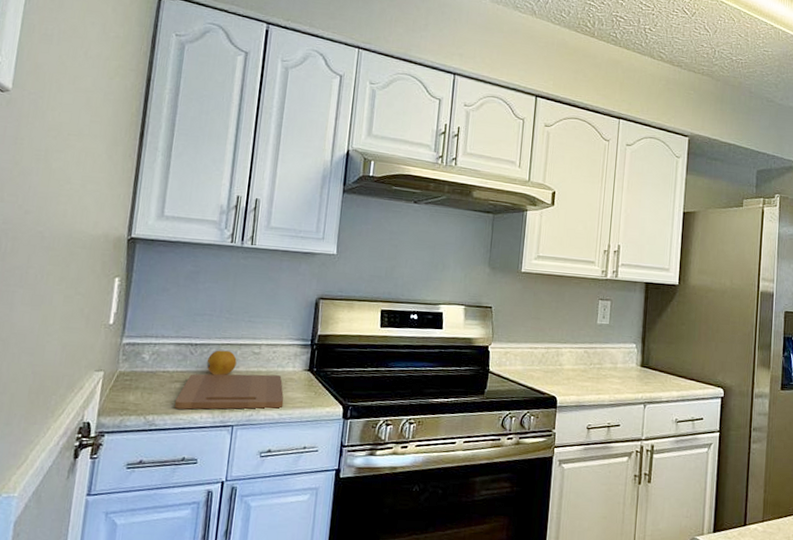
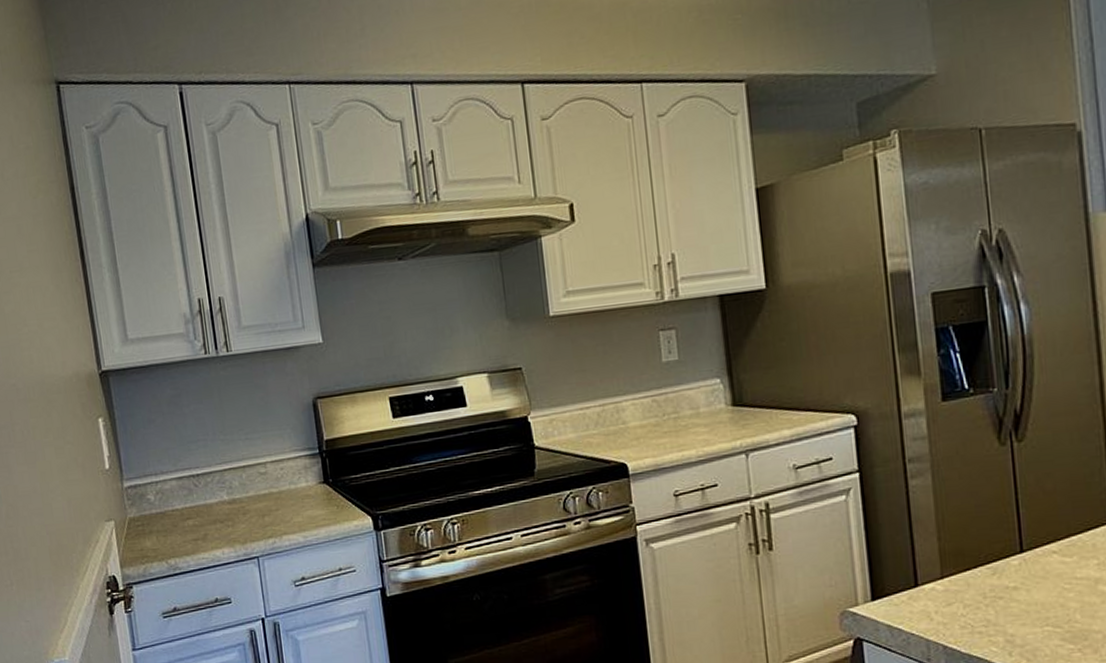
cutting board: present [174,373,284,410] -> none [192,494,306,548]
fruit: present [206,350,237,376] -> none [213,476,245,506]

